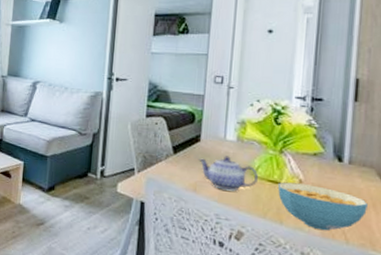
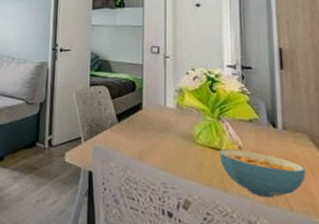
teapot: present [199,156,258,191] -> none [142,123,199,159]

